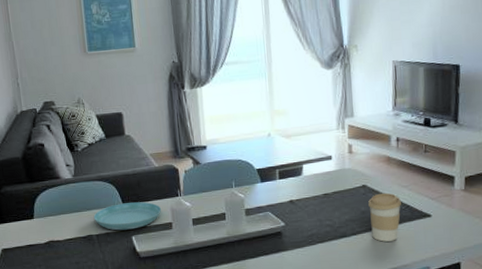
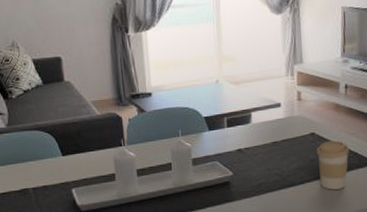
saucer: present [93,202,162,231] -> none [29,152,104,183]

